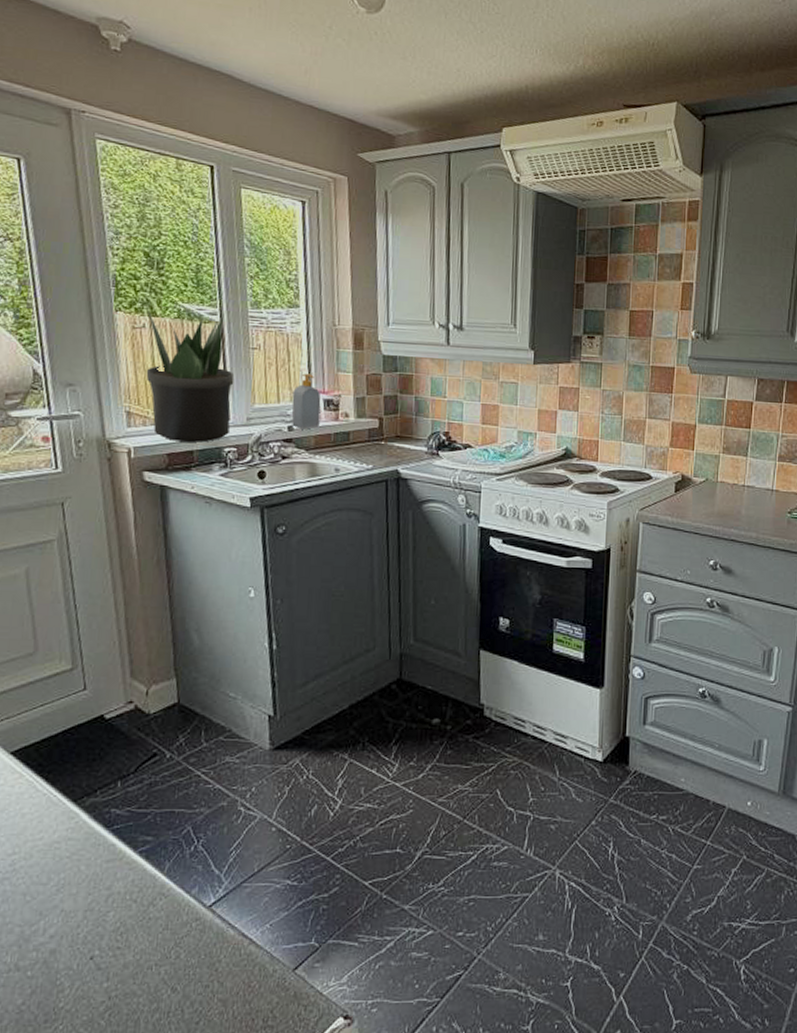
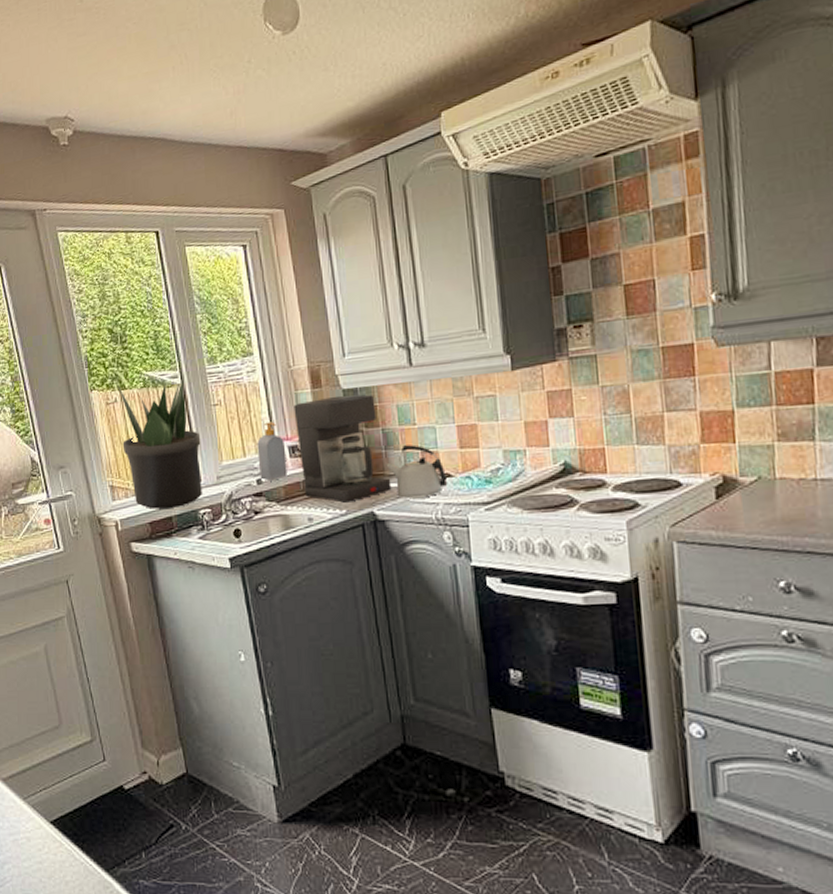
coffee maker: none [333,360,418,459] -> present [294,394,392,503]
kettle: none [414,414,468,465] -> present [385,444,448,501]

